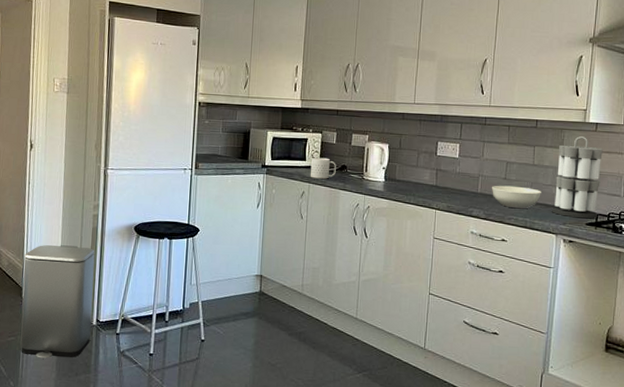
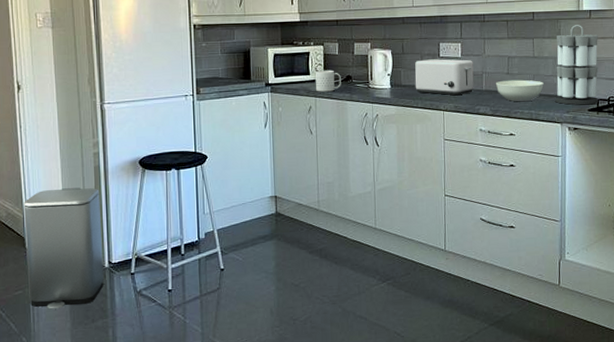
toaster: none [409,156,470,196] -> present [415,59,474,96]

